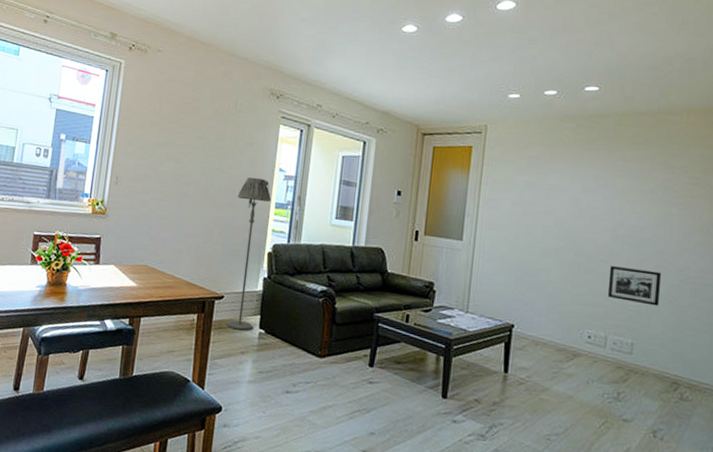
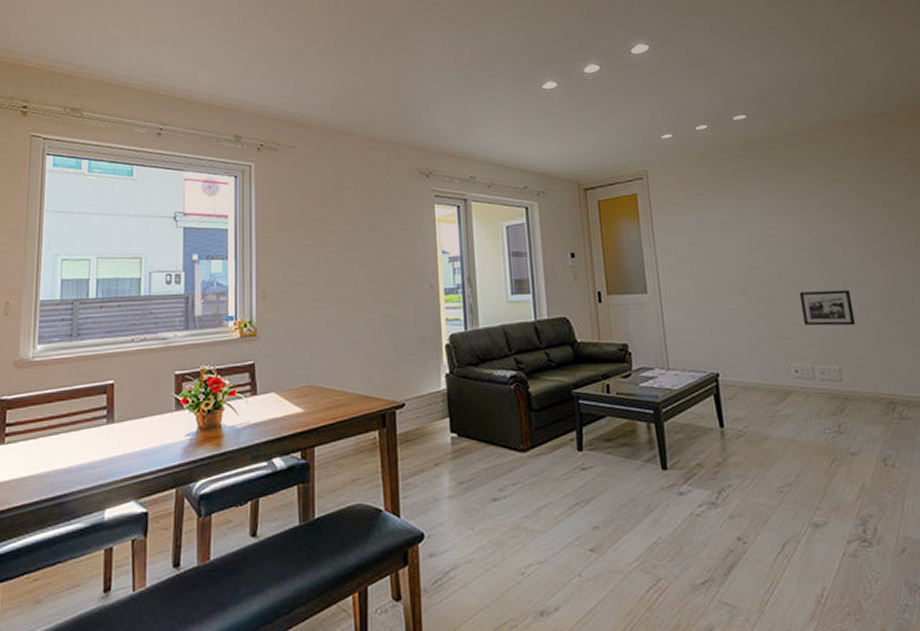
floor lamp: present [226,177,272,331] -> none [402,265,443,440]

